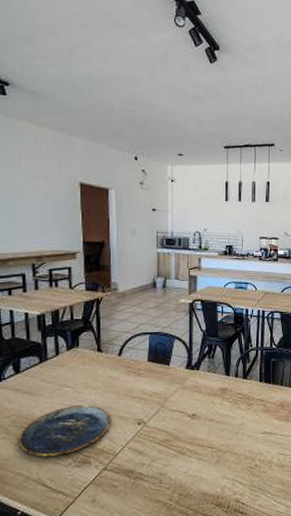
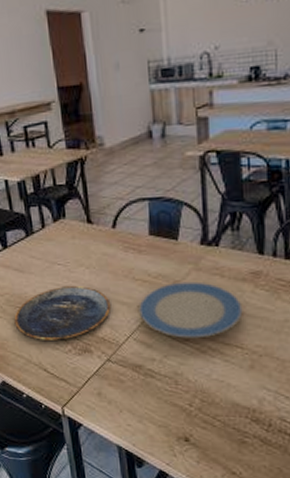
plate: none [135,397,213,444] -> present [139,281,243,338]

